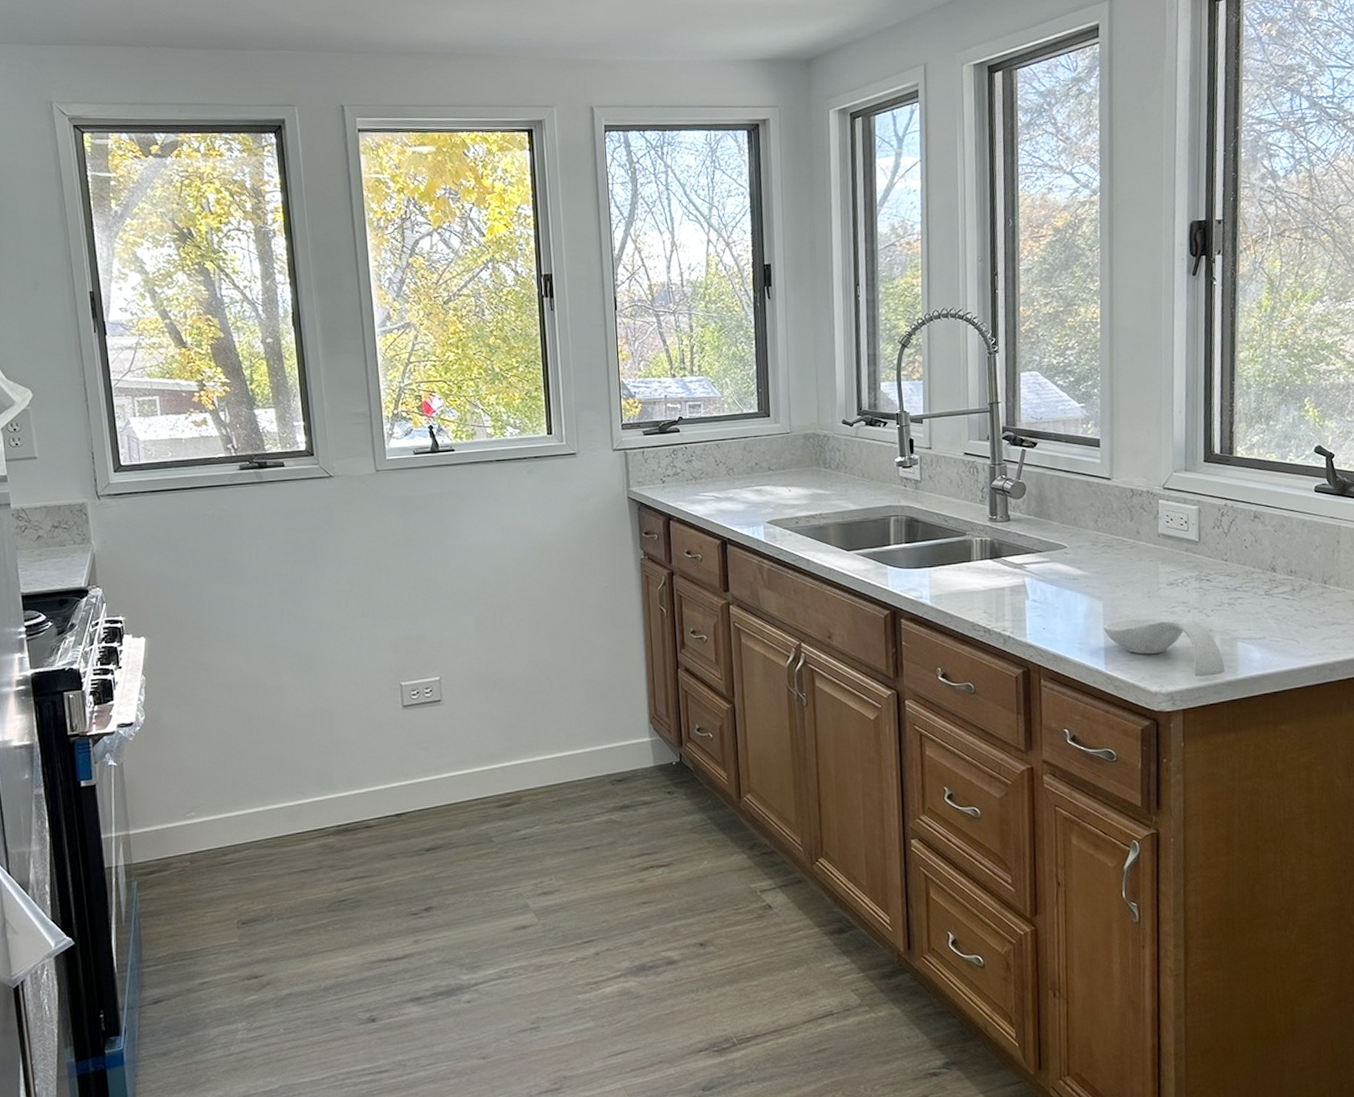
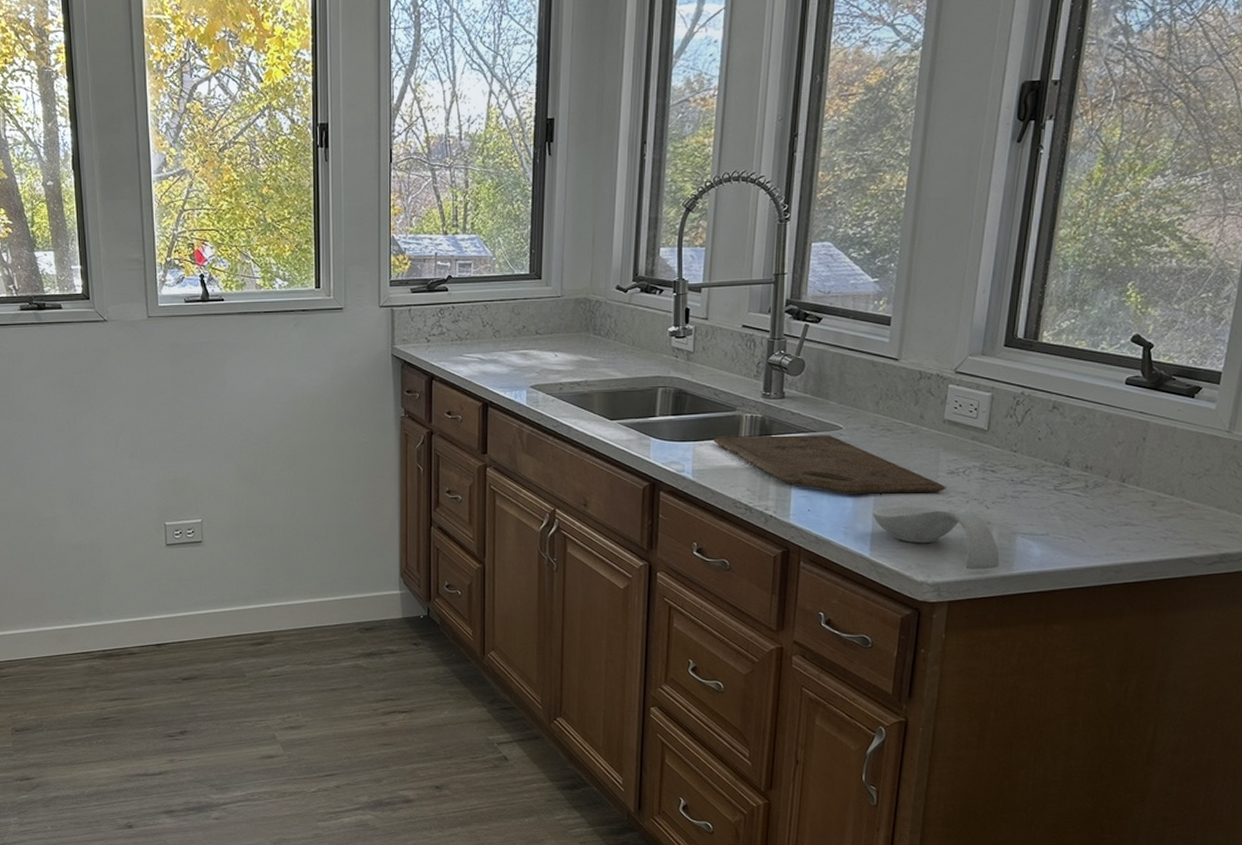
cutting board: none [947,554,1168,611] -> present [713,435,946,494]

